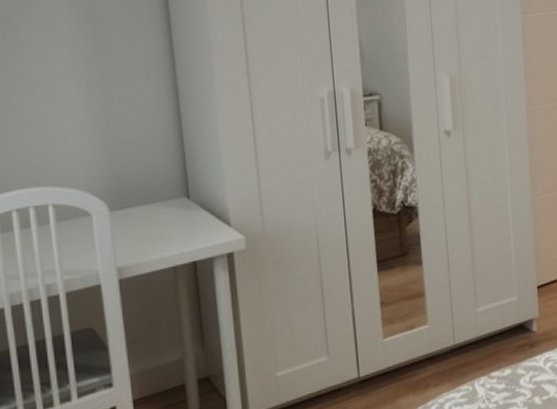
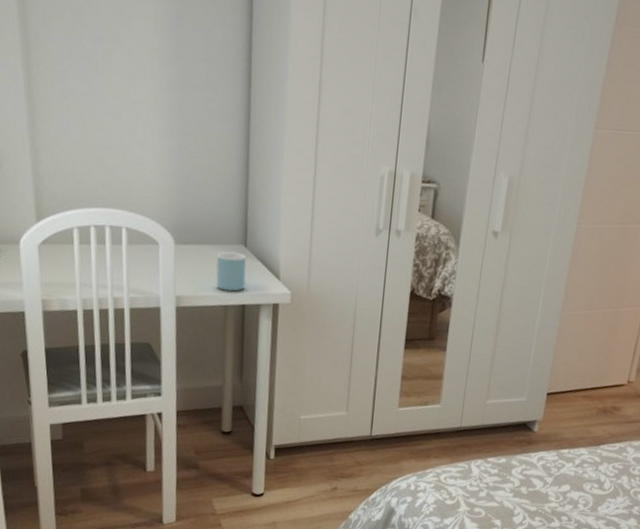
mug: none [157,206,194,251] -> present [216,251,247,292]

